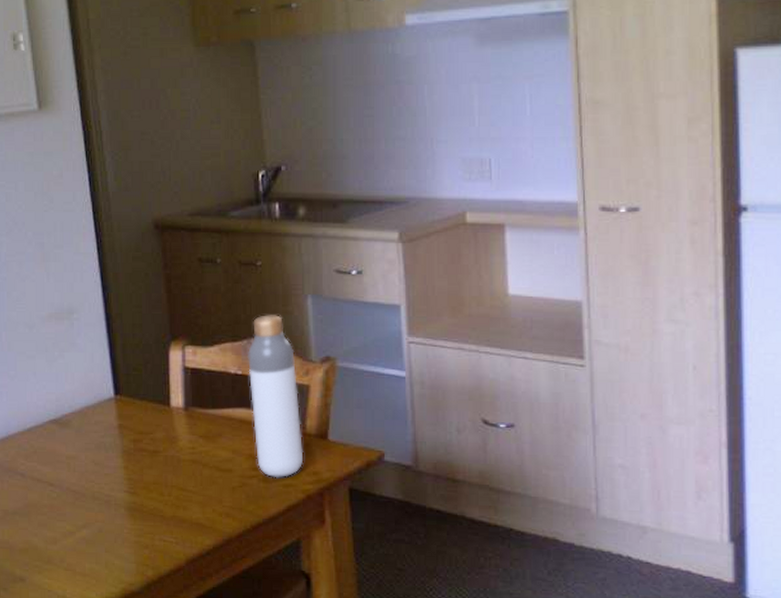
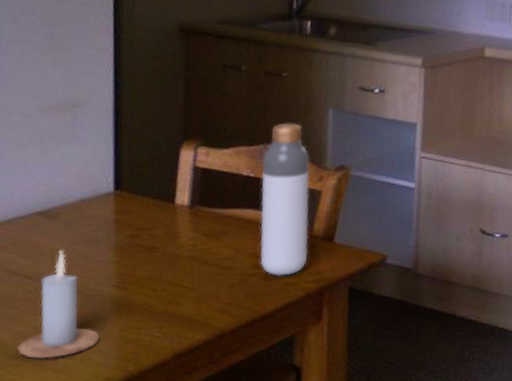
candle: none [50,456,119,564] -> present [17,249,101,359]

